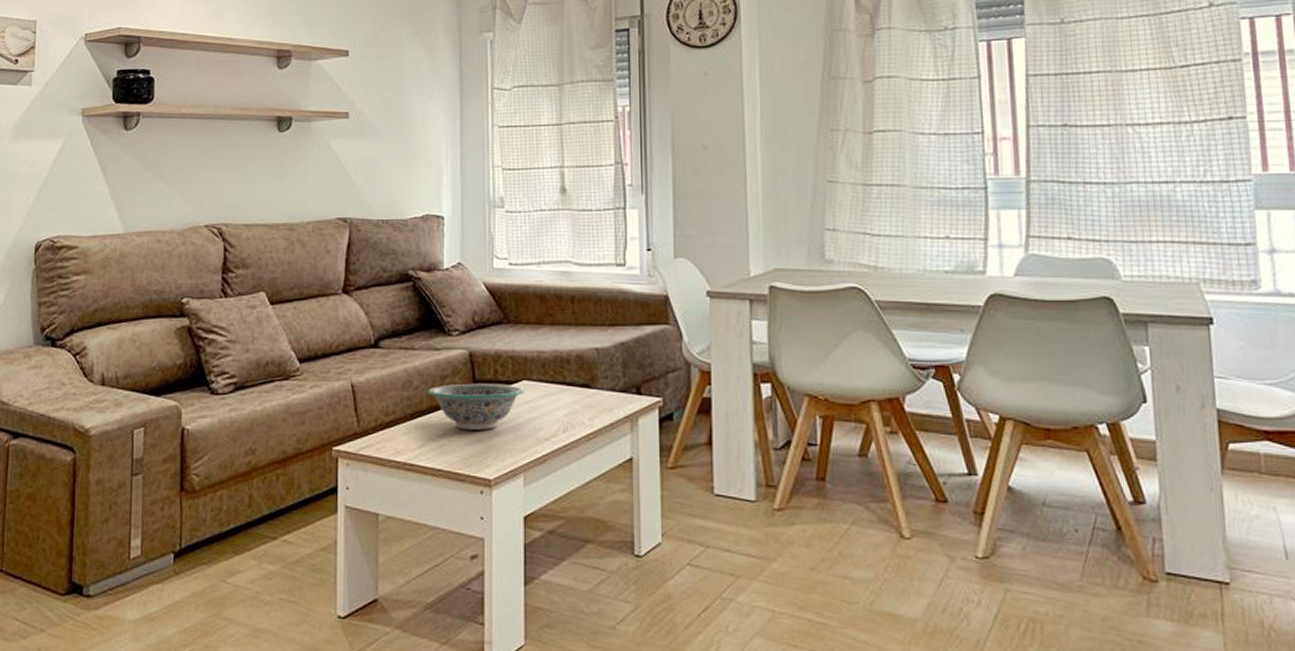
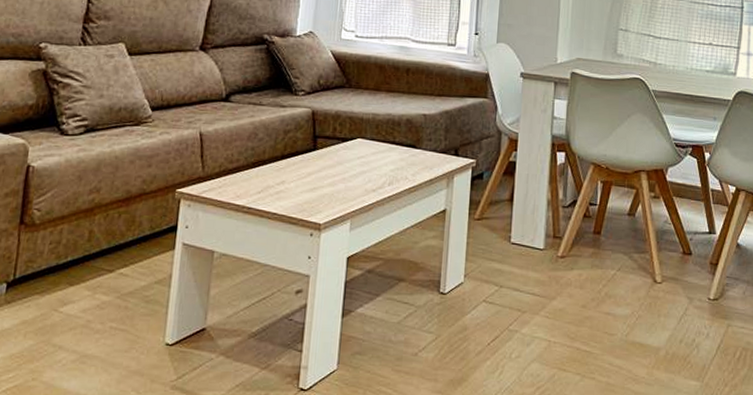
decorative bowl: present [428,383,525,430] -> none [271,138,358,180]

